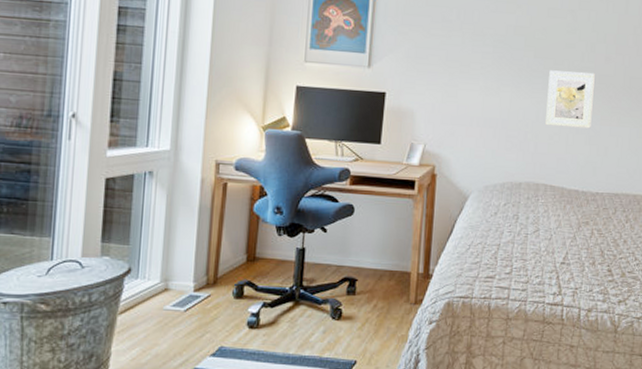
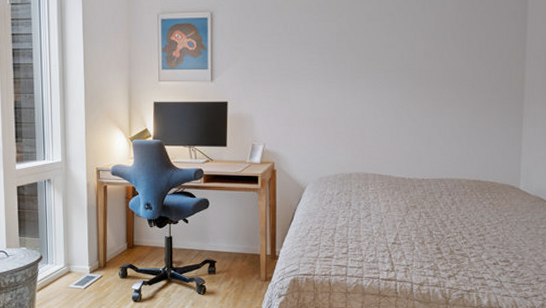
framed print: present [545,70,595,129] -> none [371,69,415,121]

